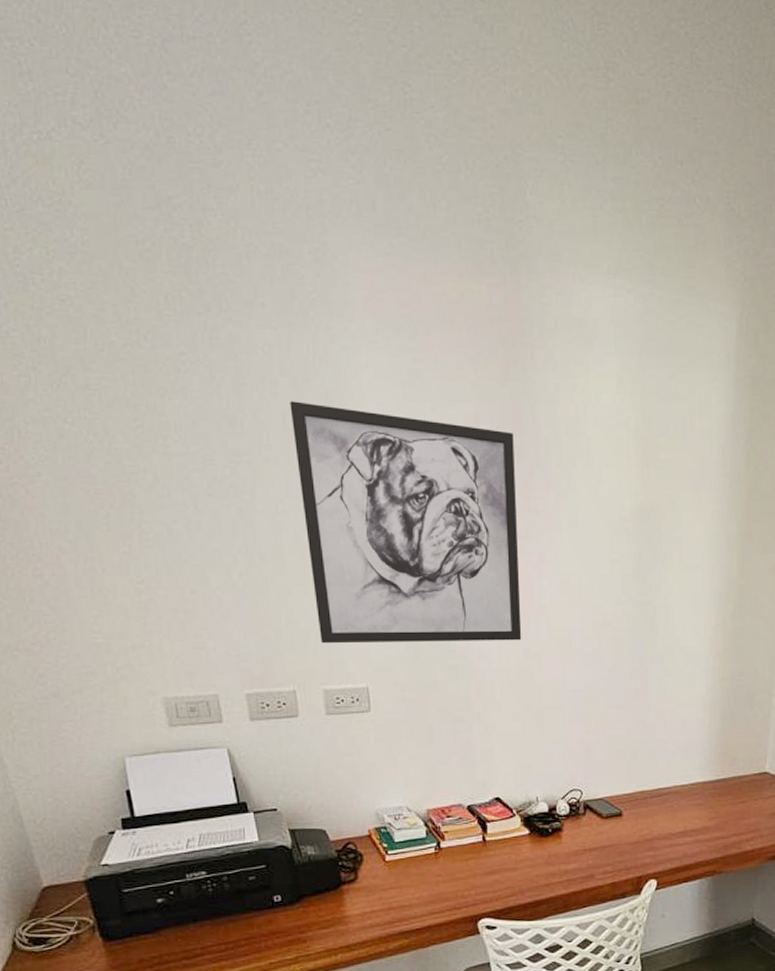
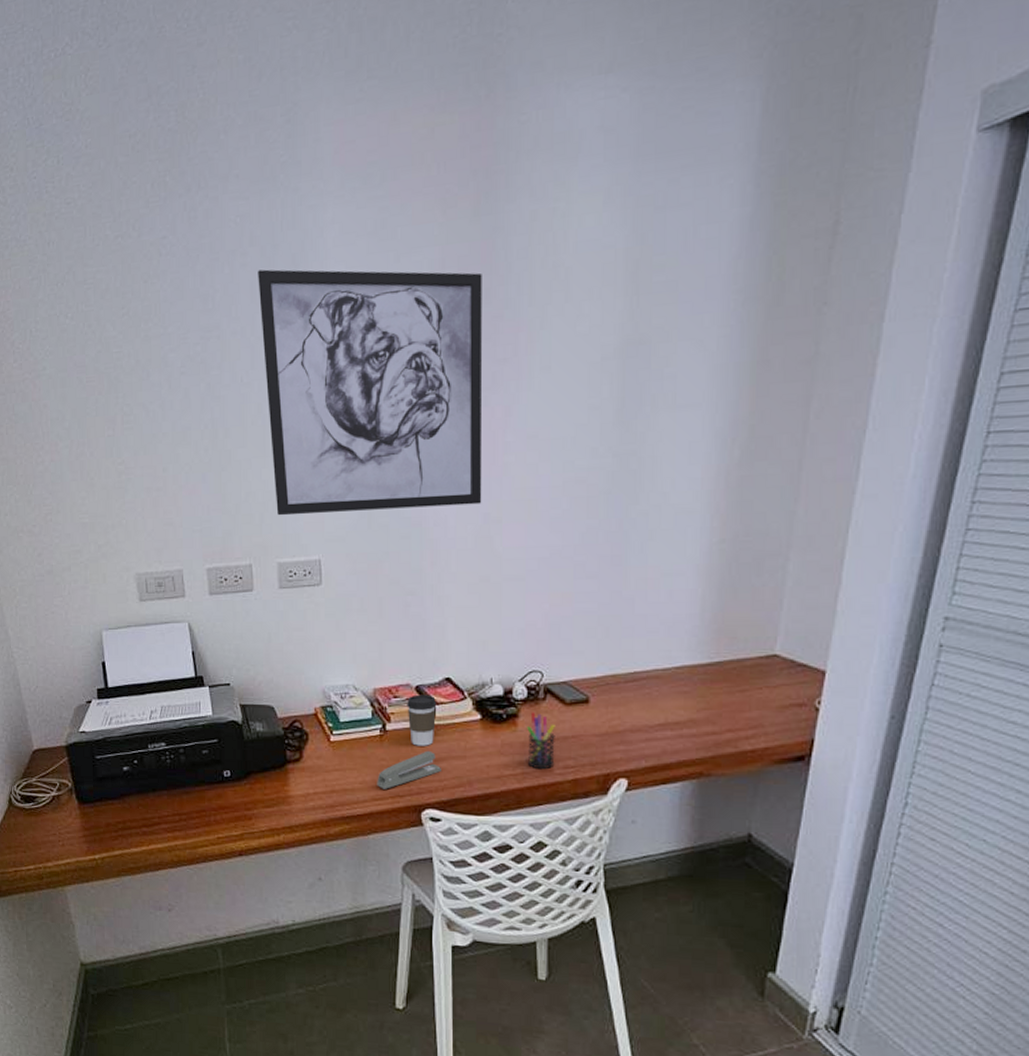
stapler: none [434,864,495,903] -> present [377,750,441,789]
coffee cup: none [459,813,488,861] -> present [407,694,437,746]
pen holder: none [570,826,596,876] -> present [527,712,555,770]

